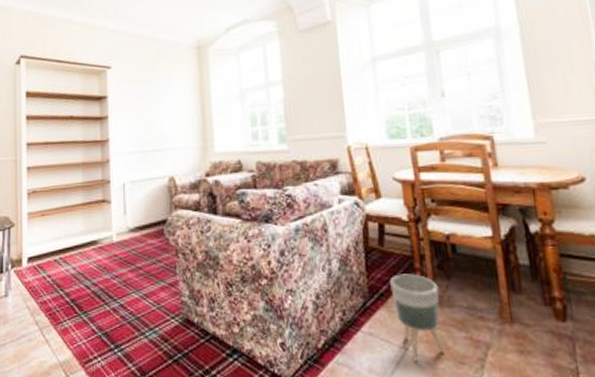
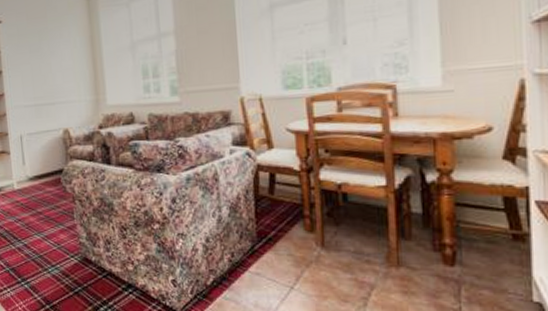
planter: present [390,273,445,362] -> none [278,220,329,299]

